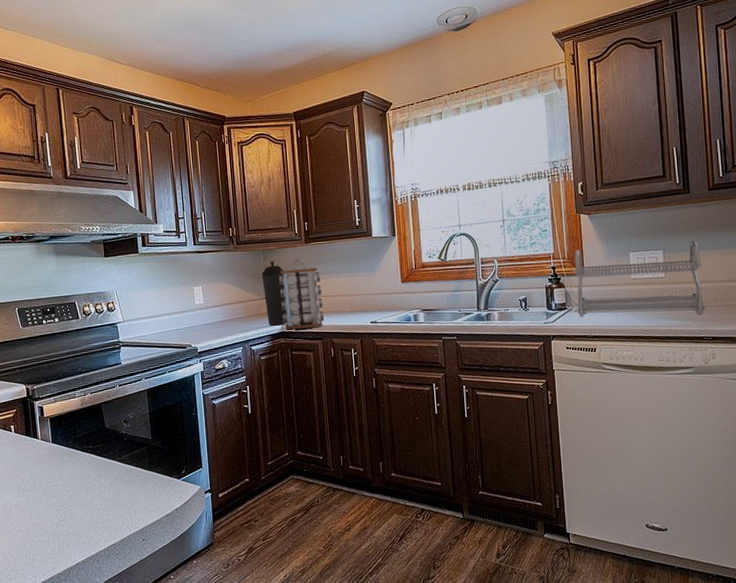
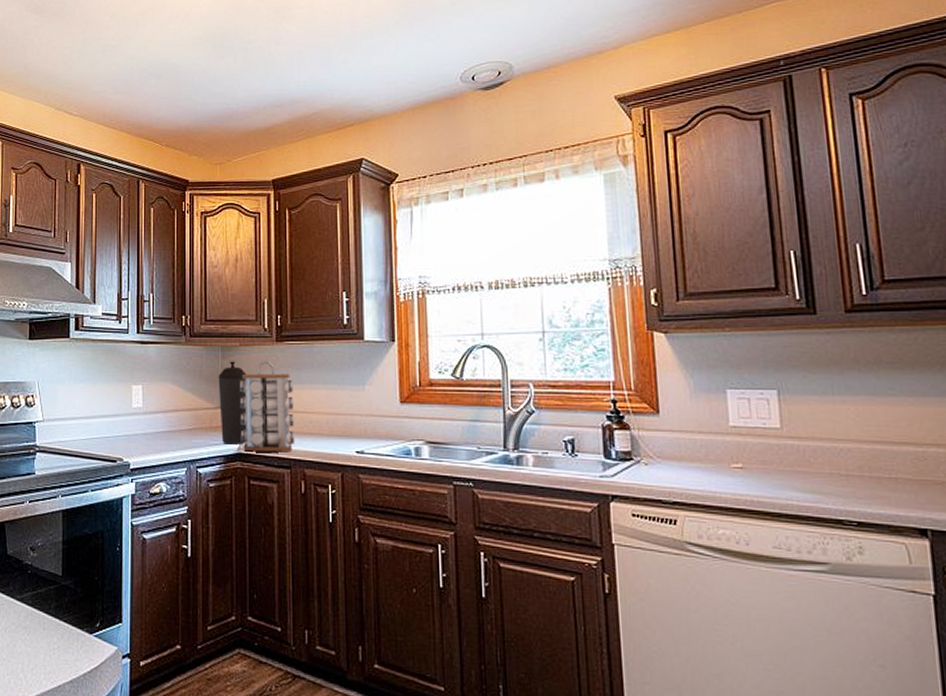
dish rack: present [573,240,706,318] -> none [643,378,846,489]

